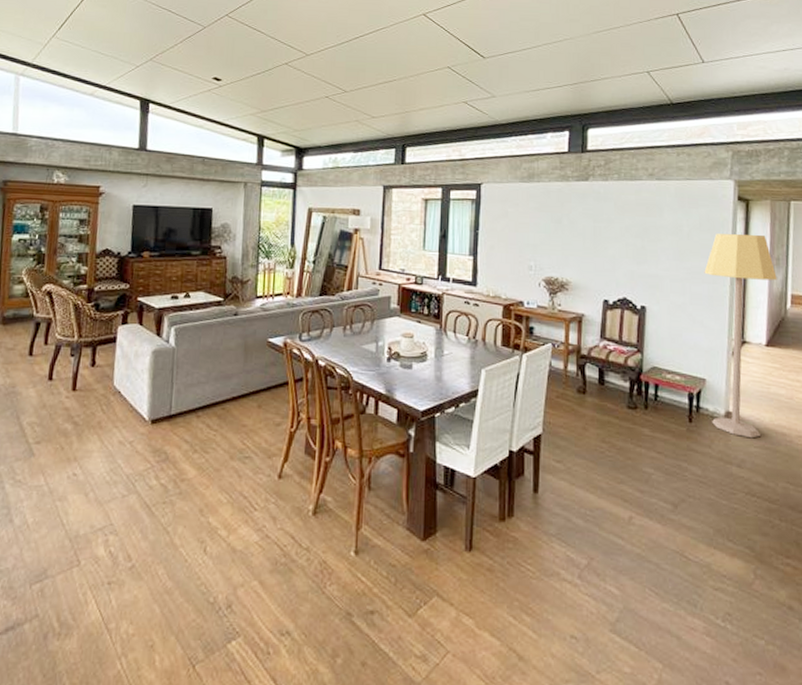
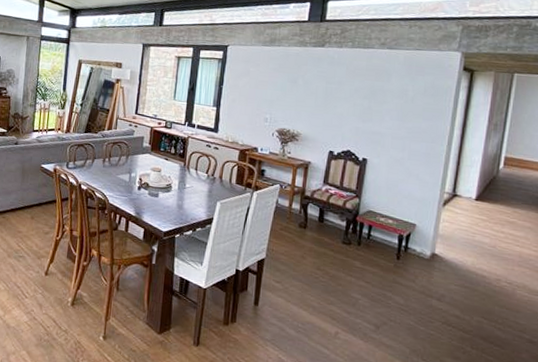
lamp: present [704,234,777,439] -> none [418,99,493,278]

